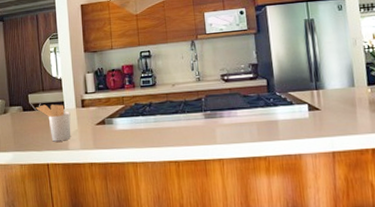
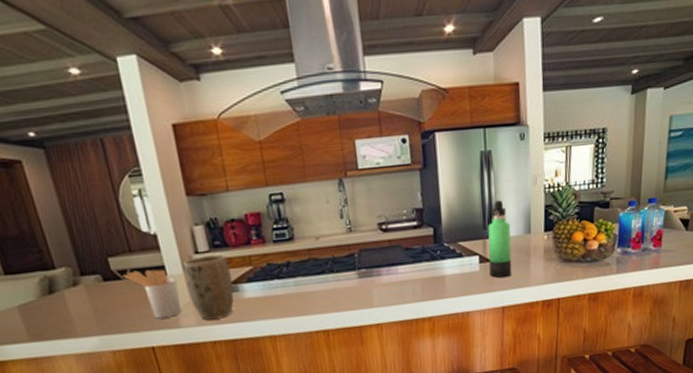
plant pot: none [76,95,109,146] -> present [182,254,234,321]
thermos bottle: none [314,58,340,125] -> present [488,200,512,278]

